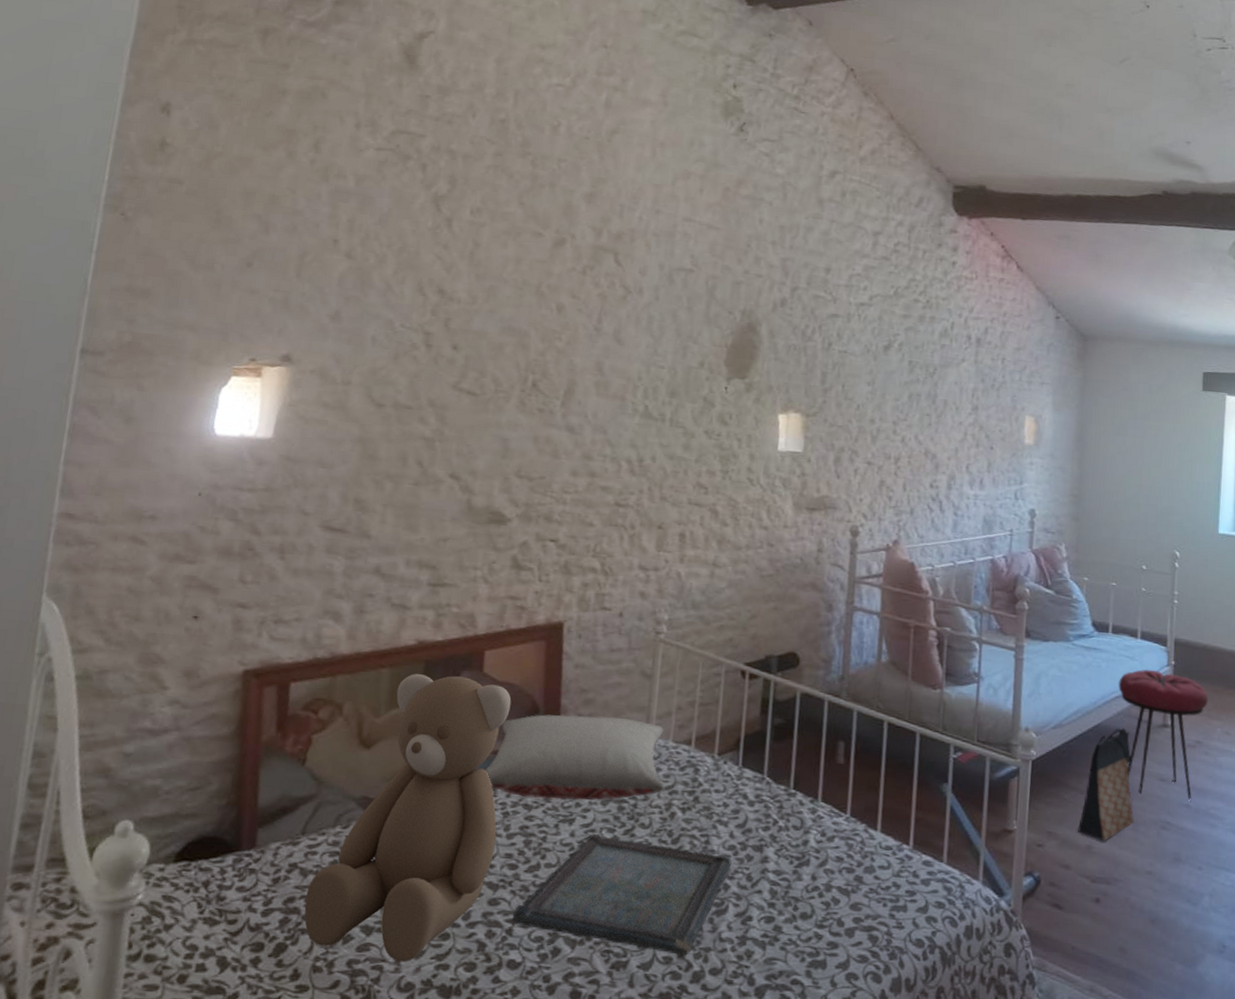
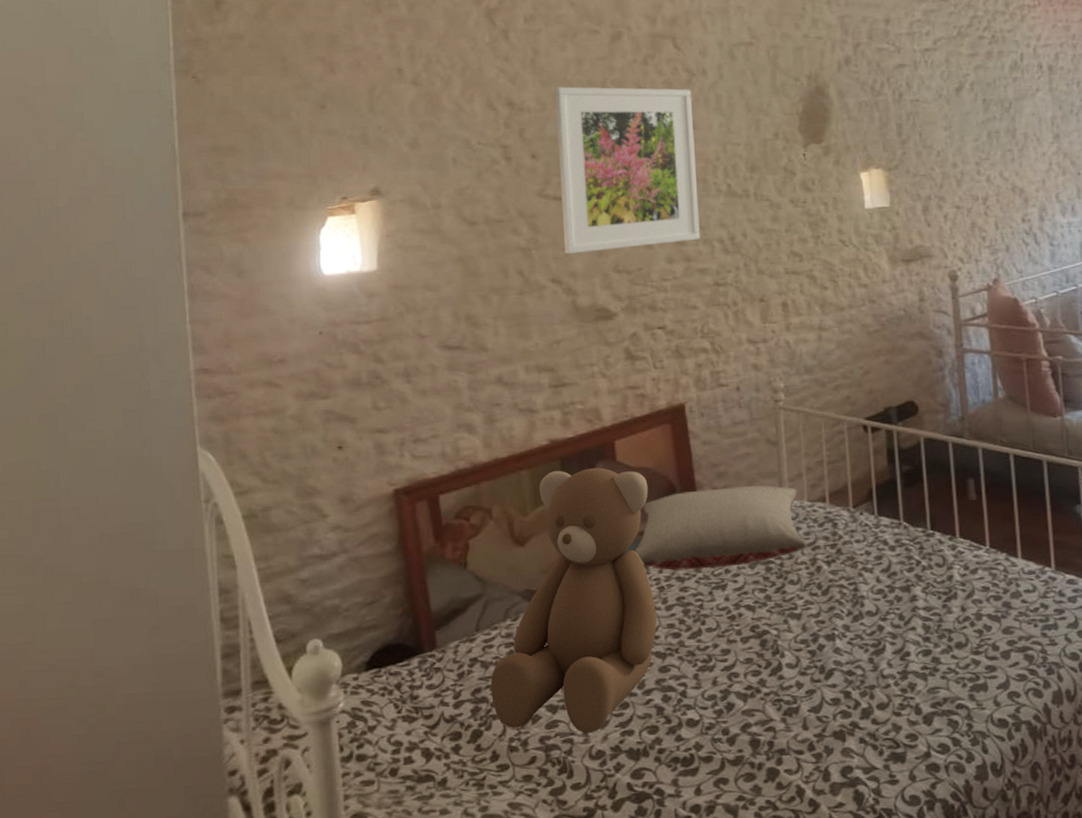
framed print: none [469,282,624,457] -> present [555,86,700,255]
serving tray: present [512,834,732,957] -> none [684,596,883,696]

